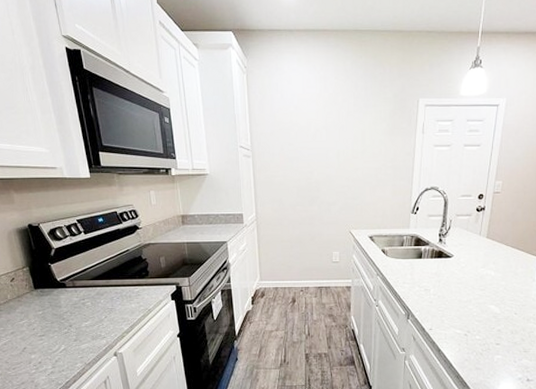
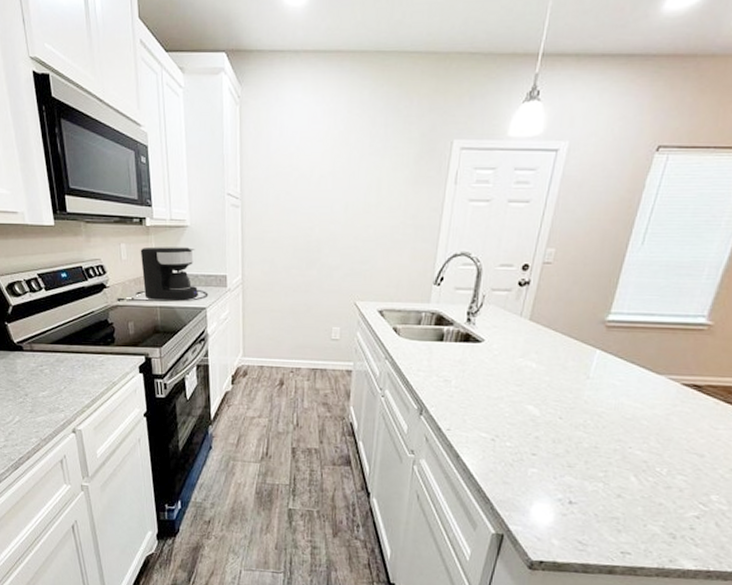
coffee maker: none [148,192,228,240] -> present [116,247,209,302]

